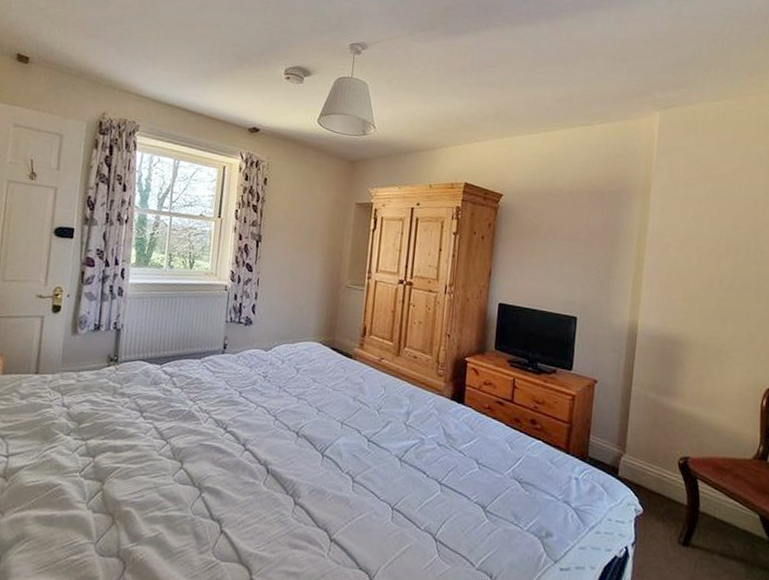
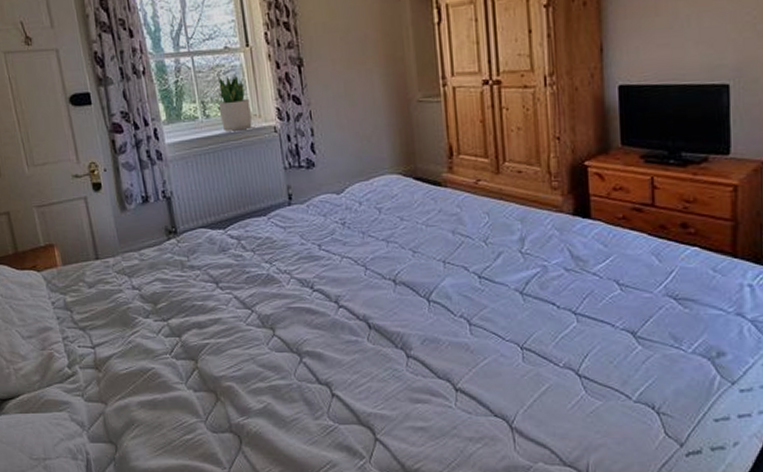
planter: none [182,236,211,284] -> present [217,73,252,132]

